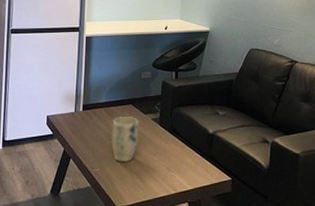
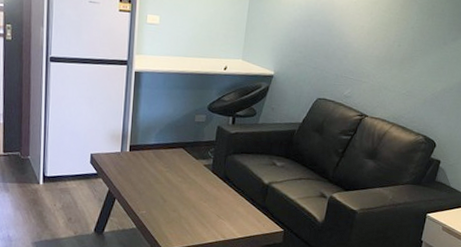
plant pot: present [111,117,139,162] -> none [159,160,190,206]

